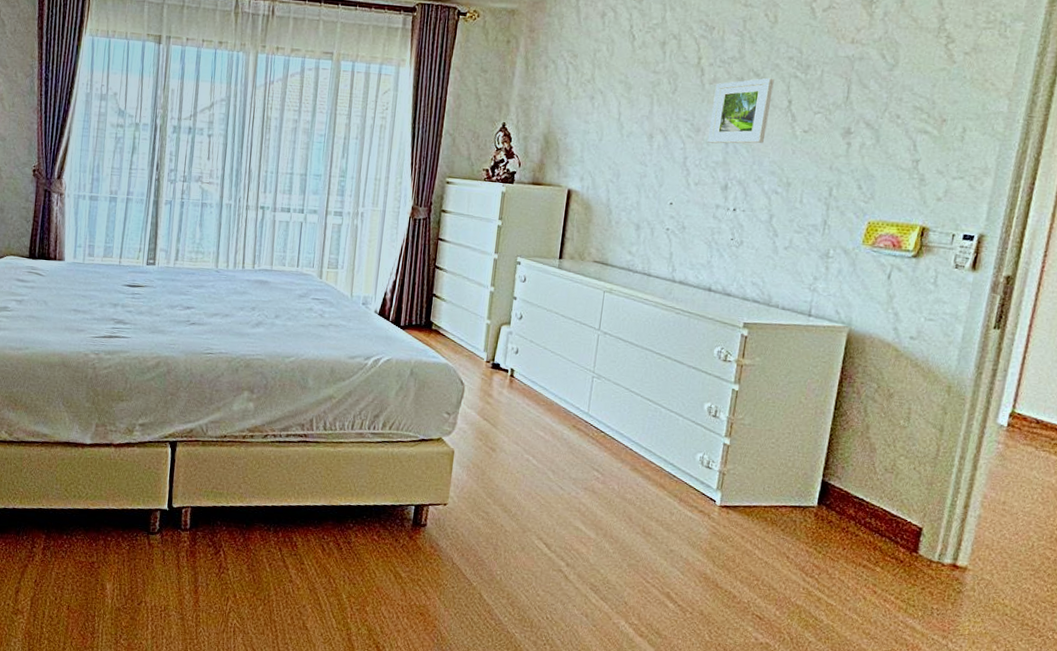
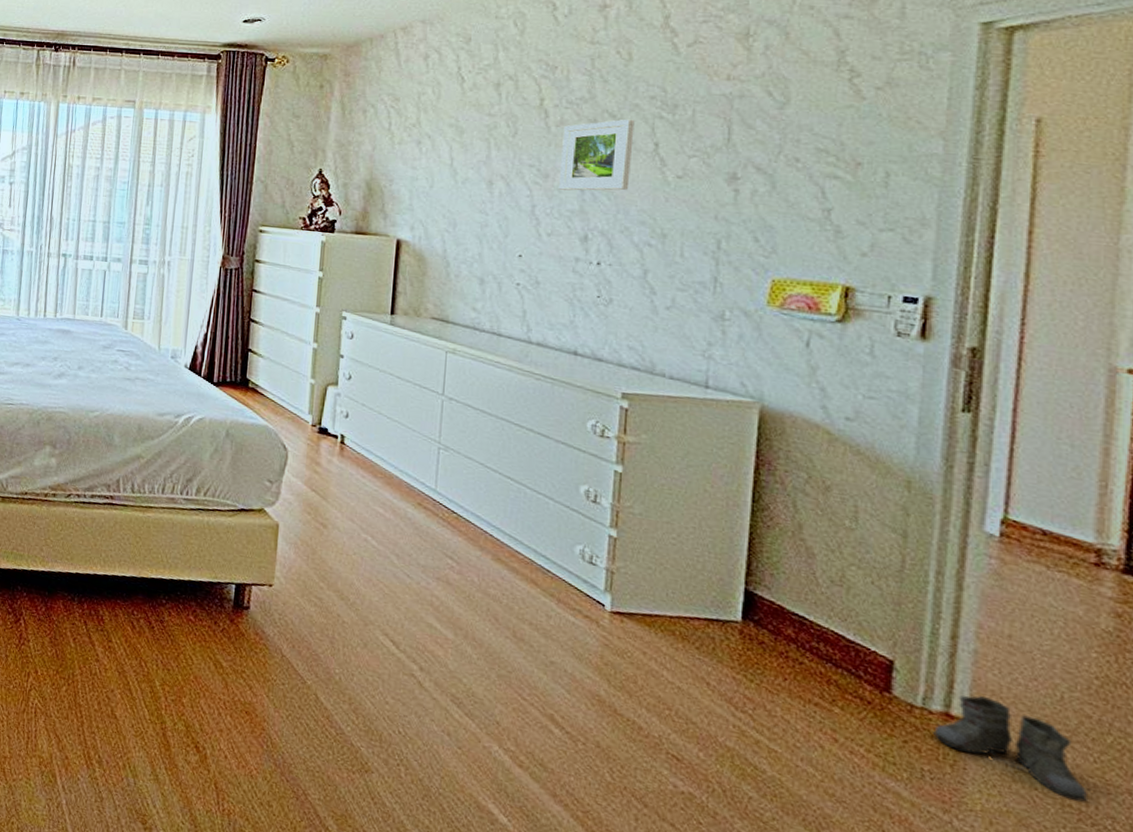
boots: none [943,549,1042,621] -> present [933,695,1091,802]

